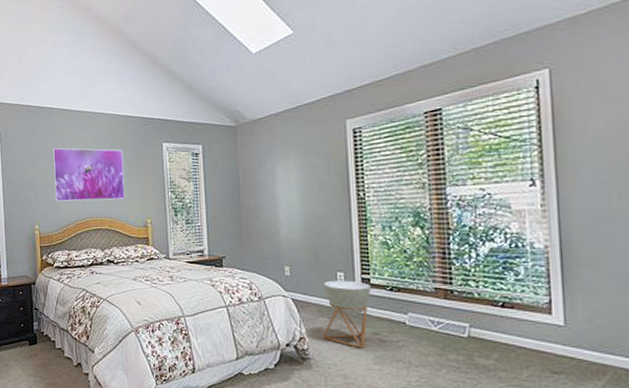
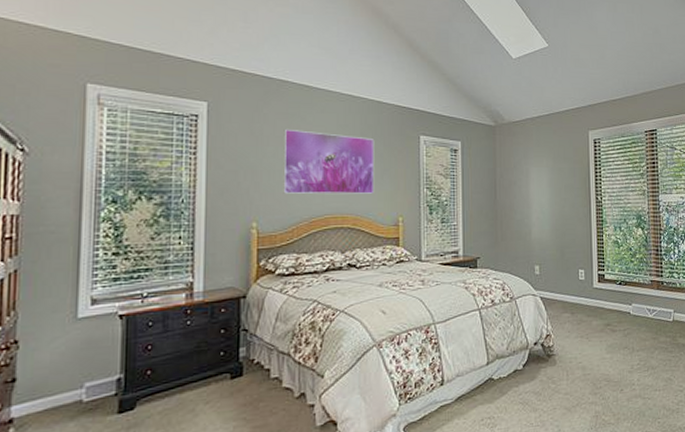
planter: present [322,280,371,348] -> none [566,276,605,340]

